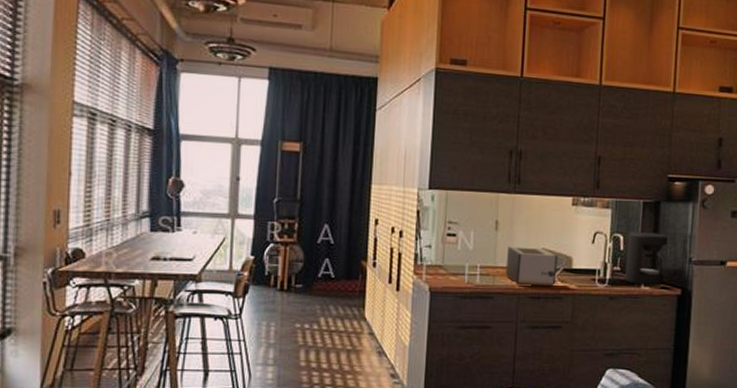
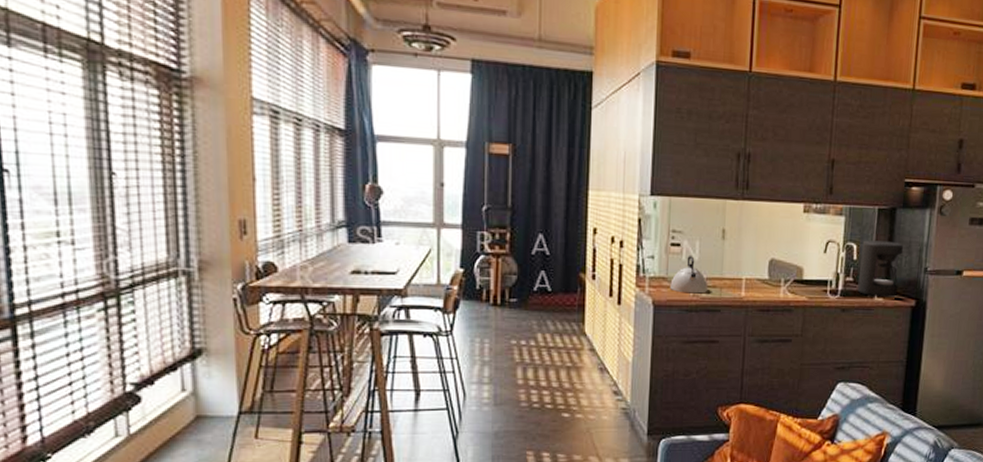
kettle: none [446,244,482,281] -> present [670,255,709,294]
toaster: present [505,246,558,287] -> none [733,256,788,299]

